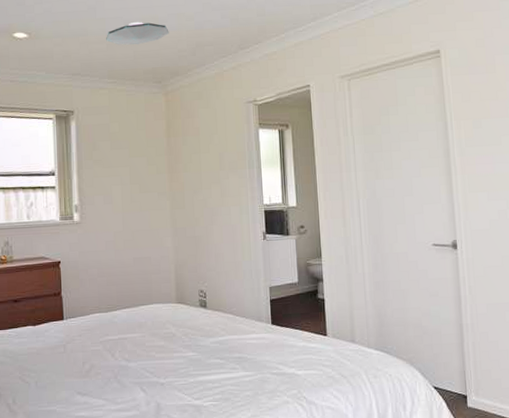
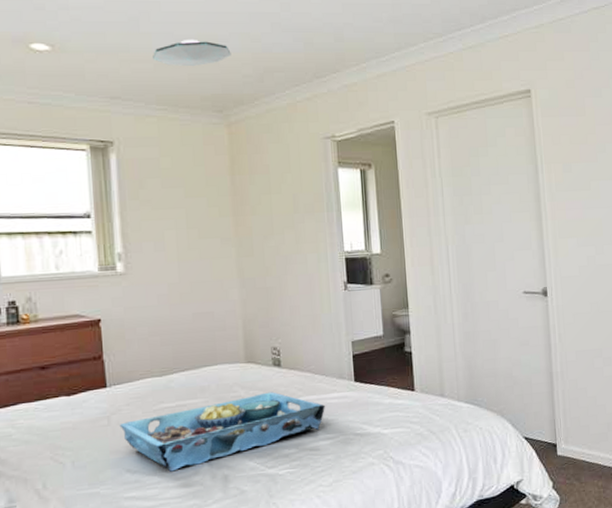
serving tray: none [73,330,246,397] -> present [119,392,326,472]

